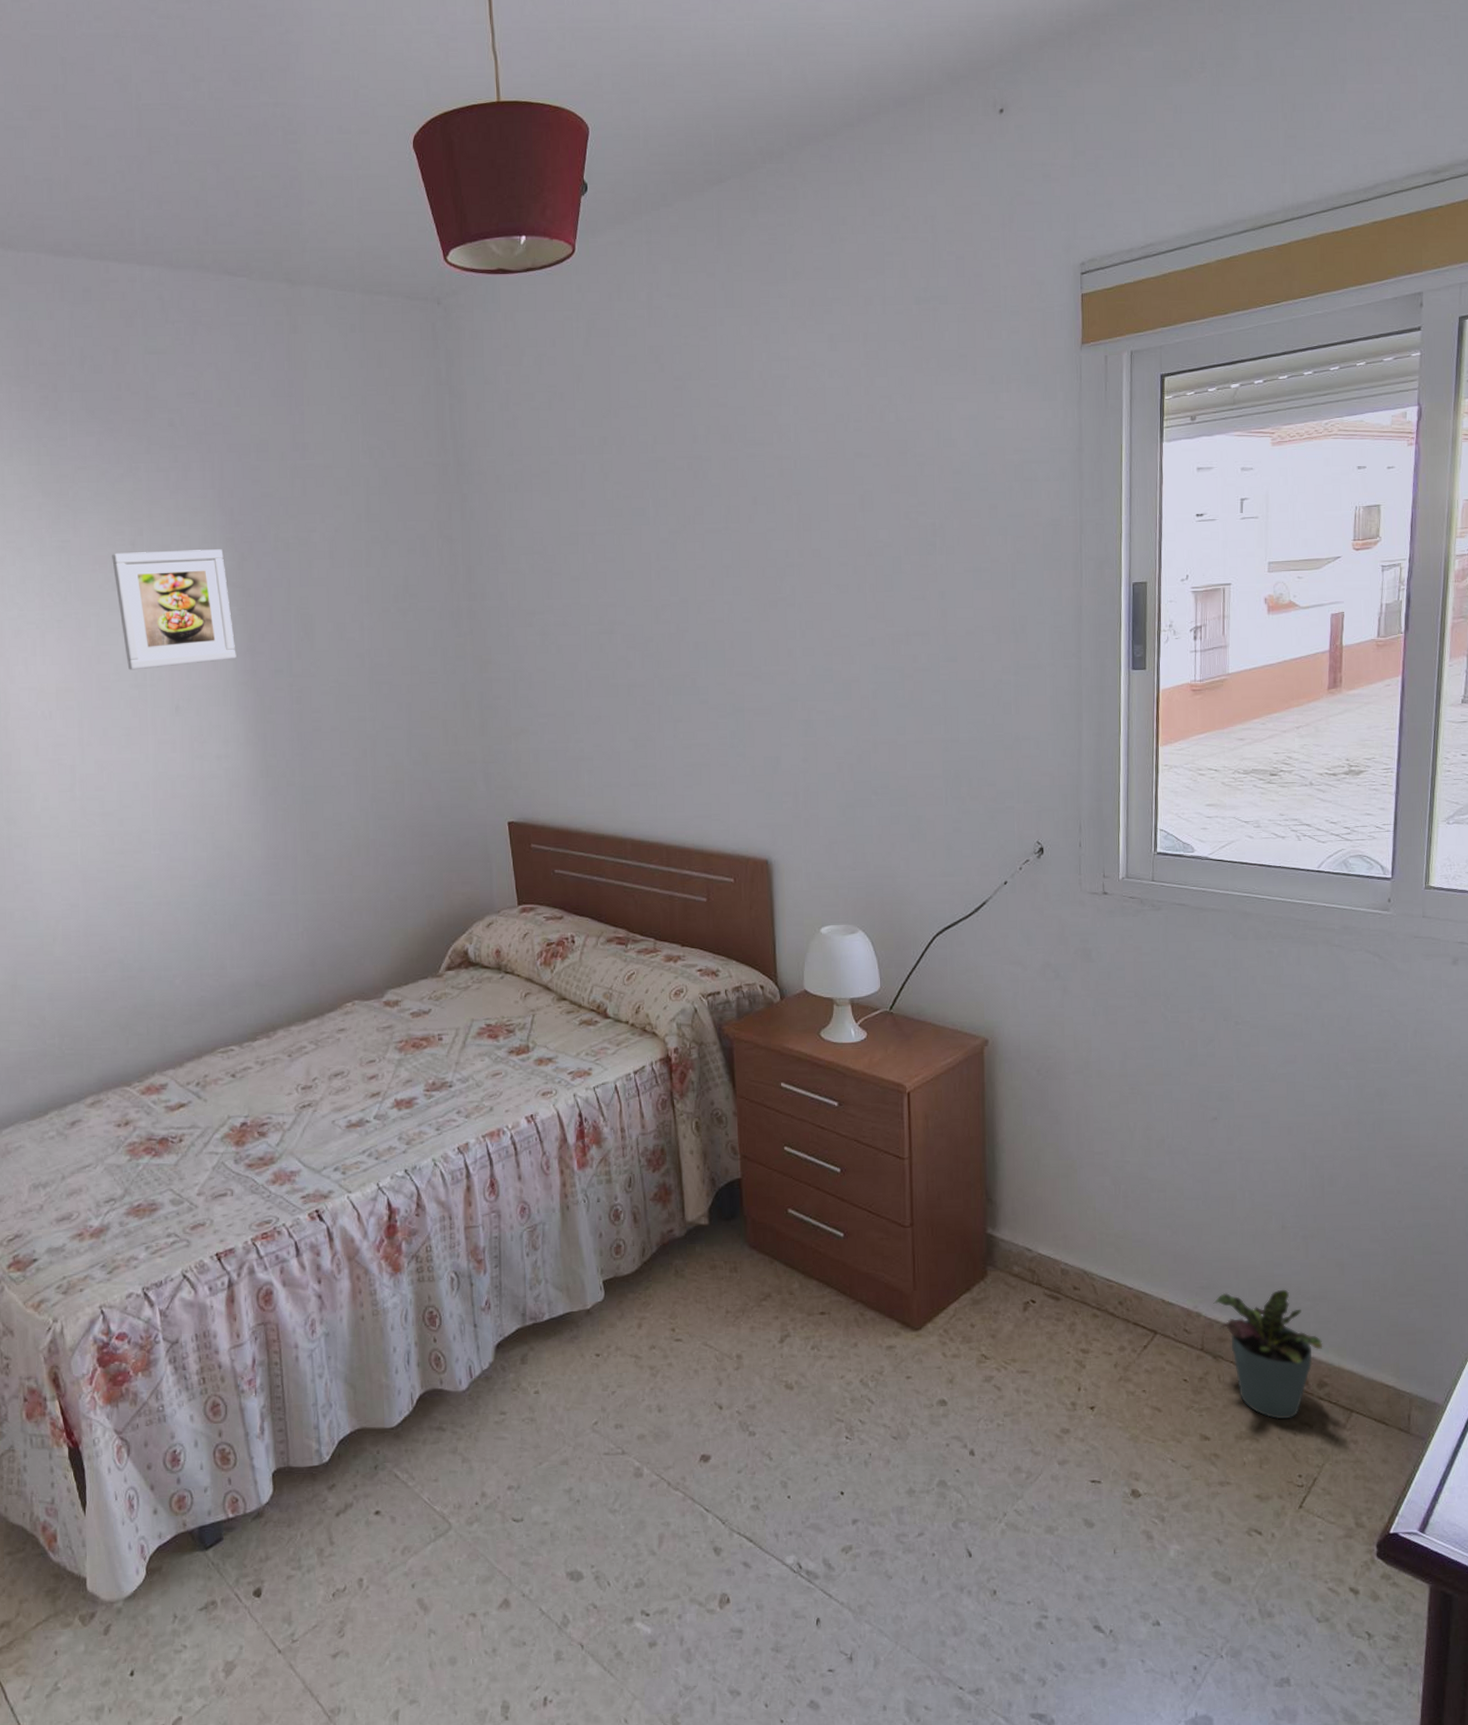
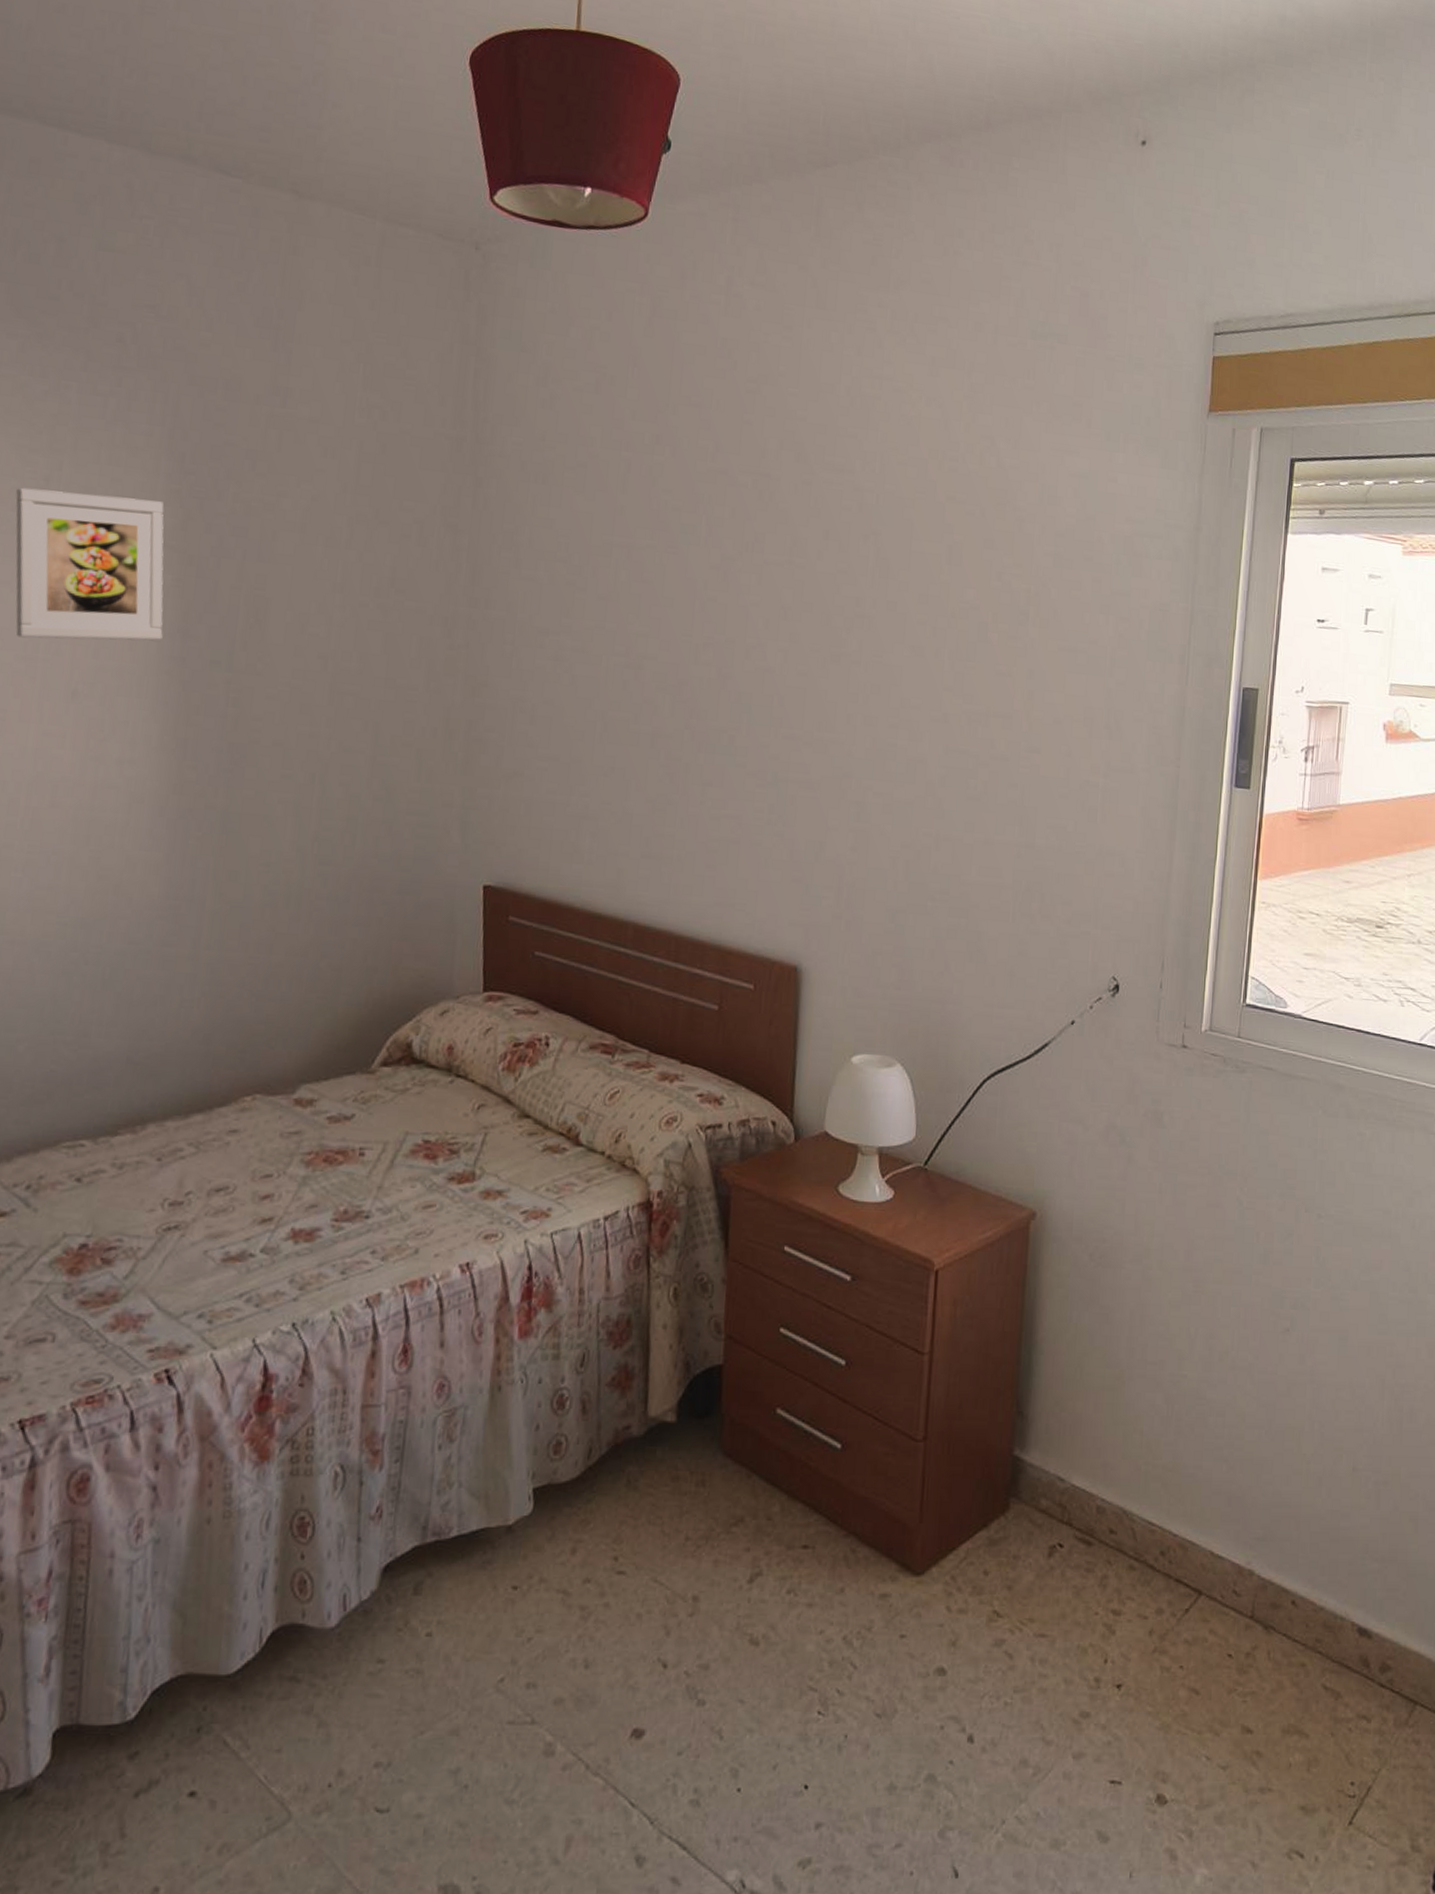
potted plant: present [1213,1289,1323,1420] -> none [1269,1546,1389,1711]

